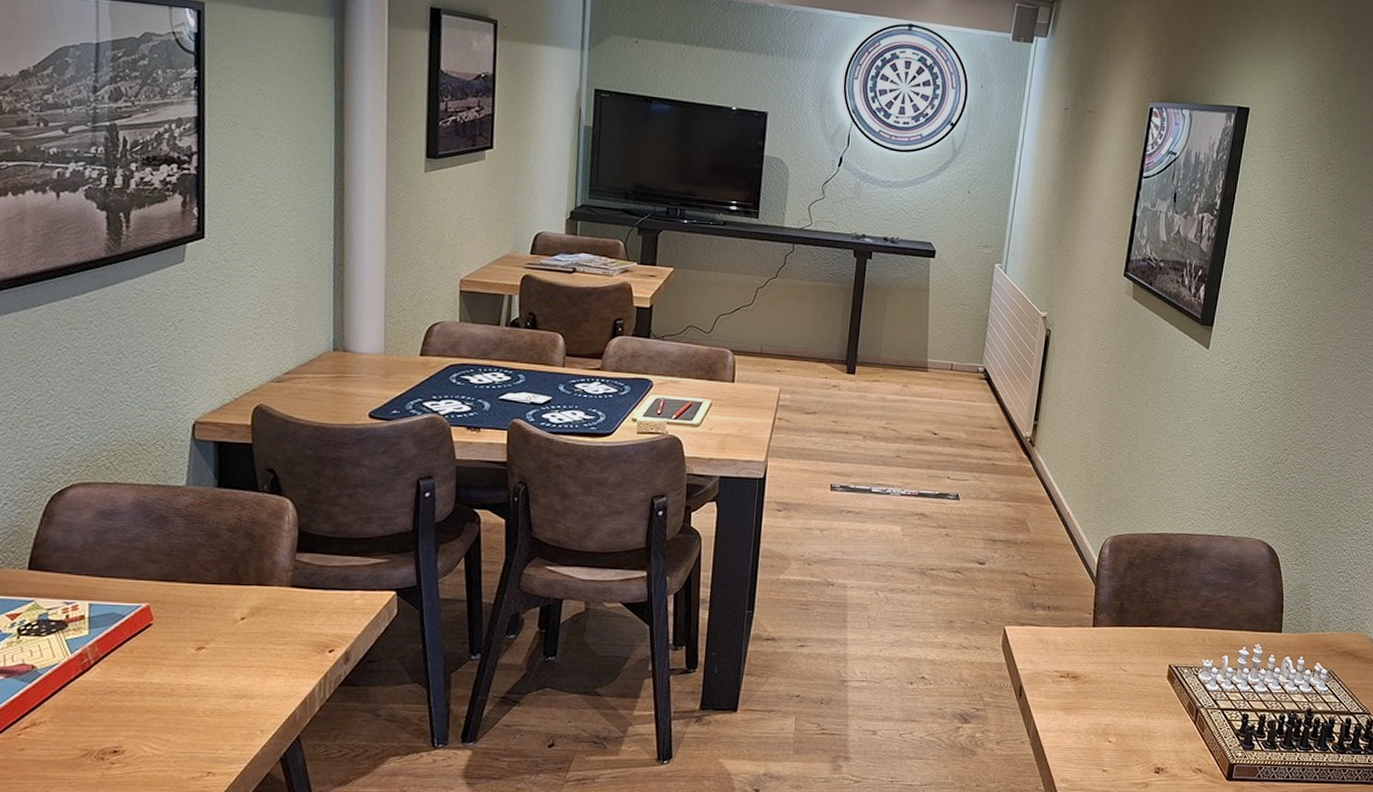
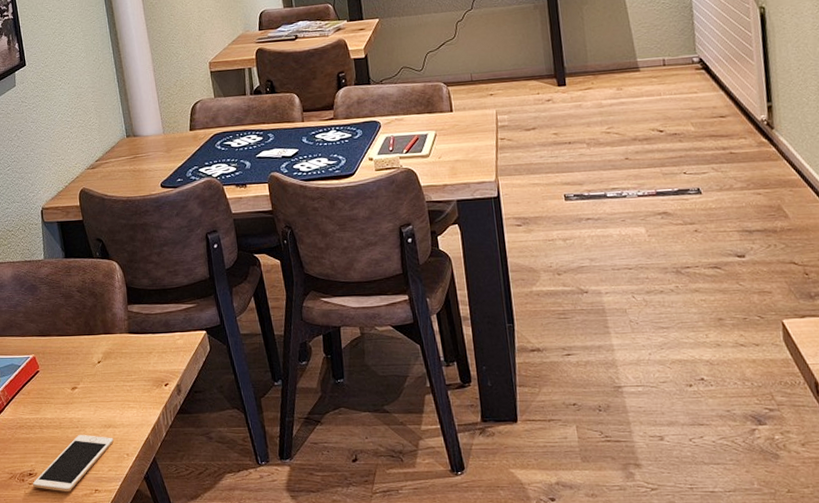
cell phone: none [117,704,246,774] -> present [33,434,114,491]

